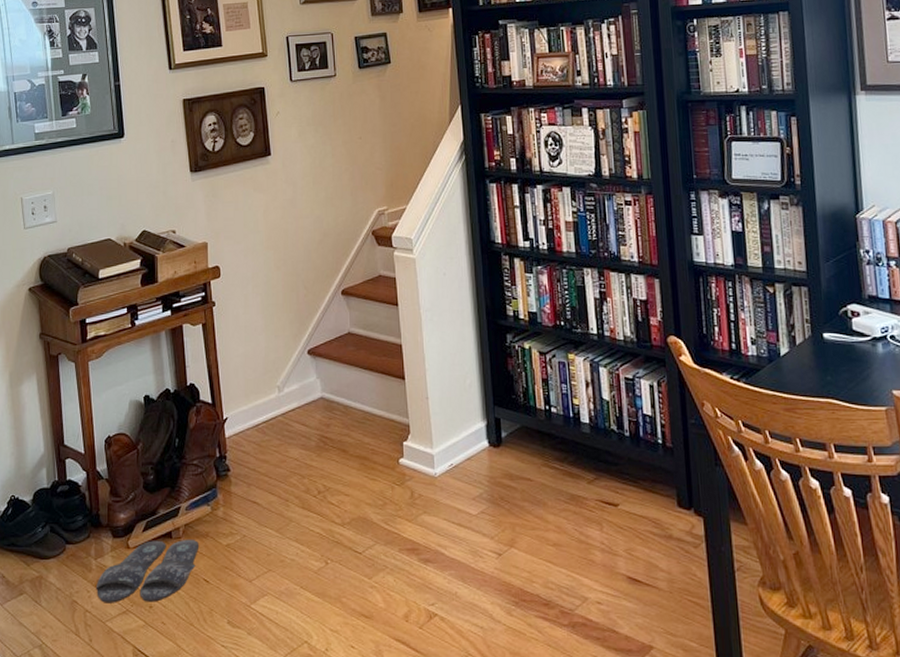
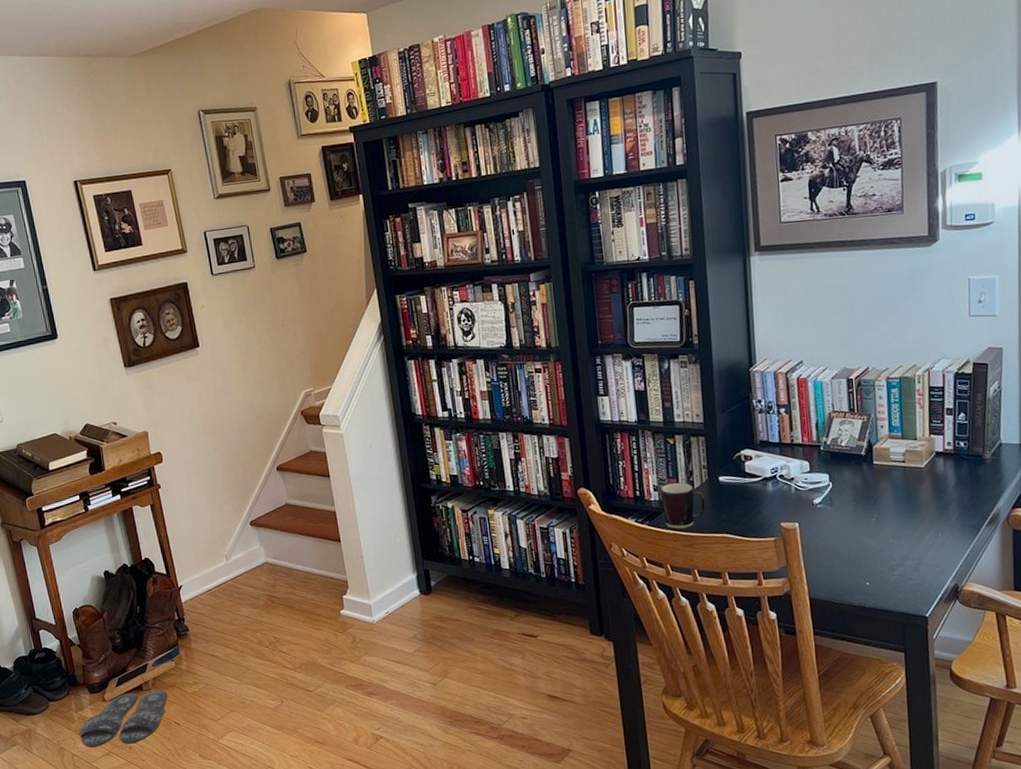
mug: none [758,336,809,390] -> present [660,482,706,529]

